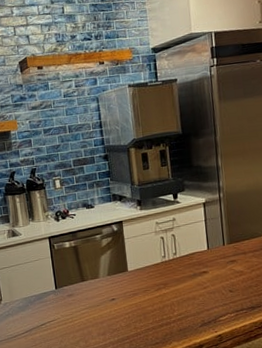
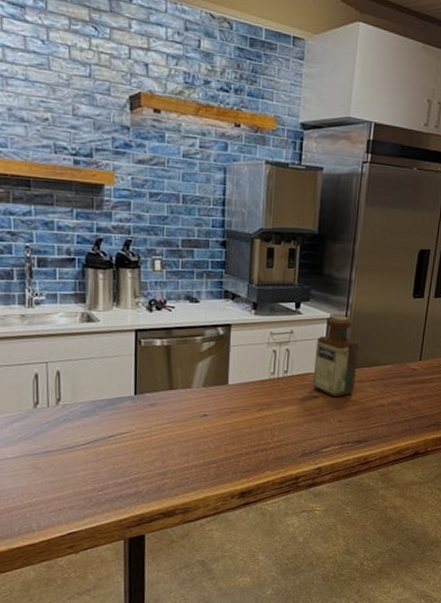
bottle: none [197,198,240,271] -> present [312,315,359,398]

